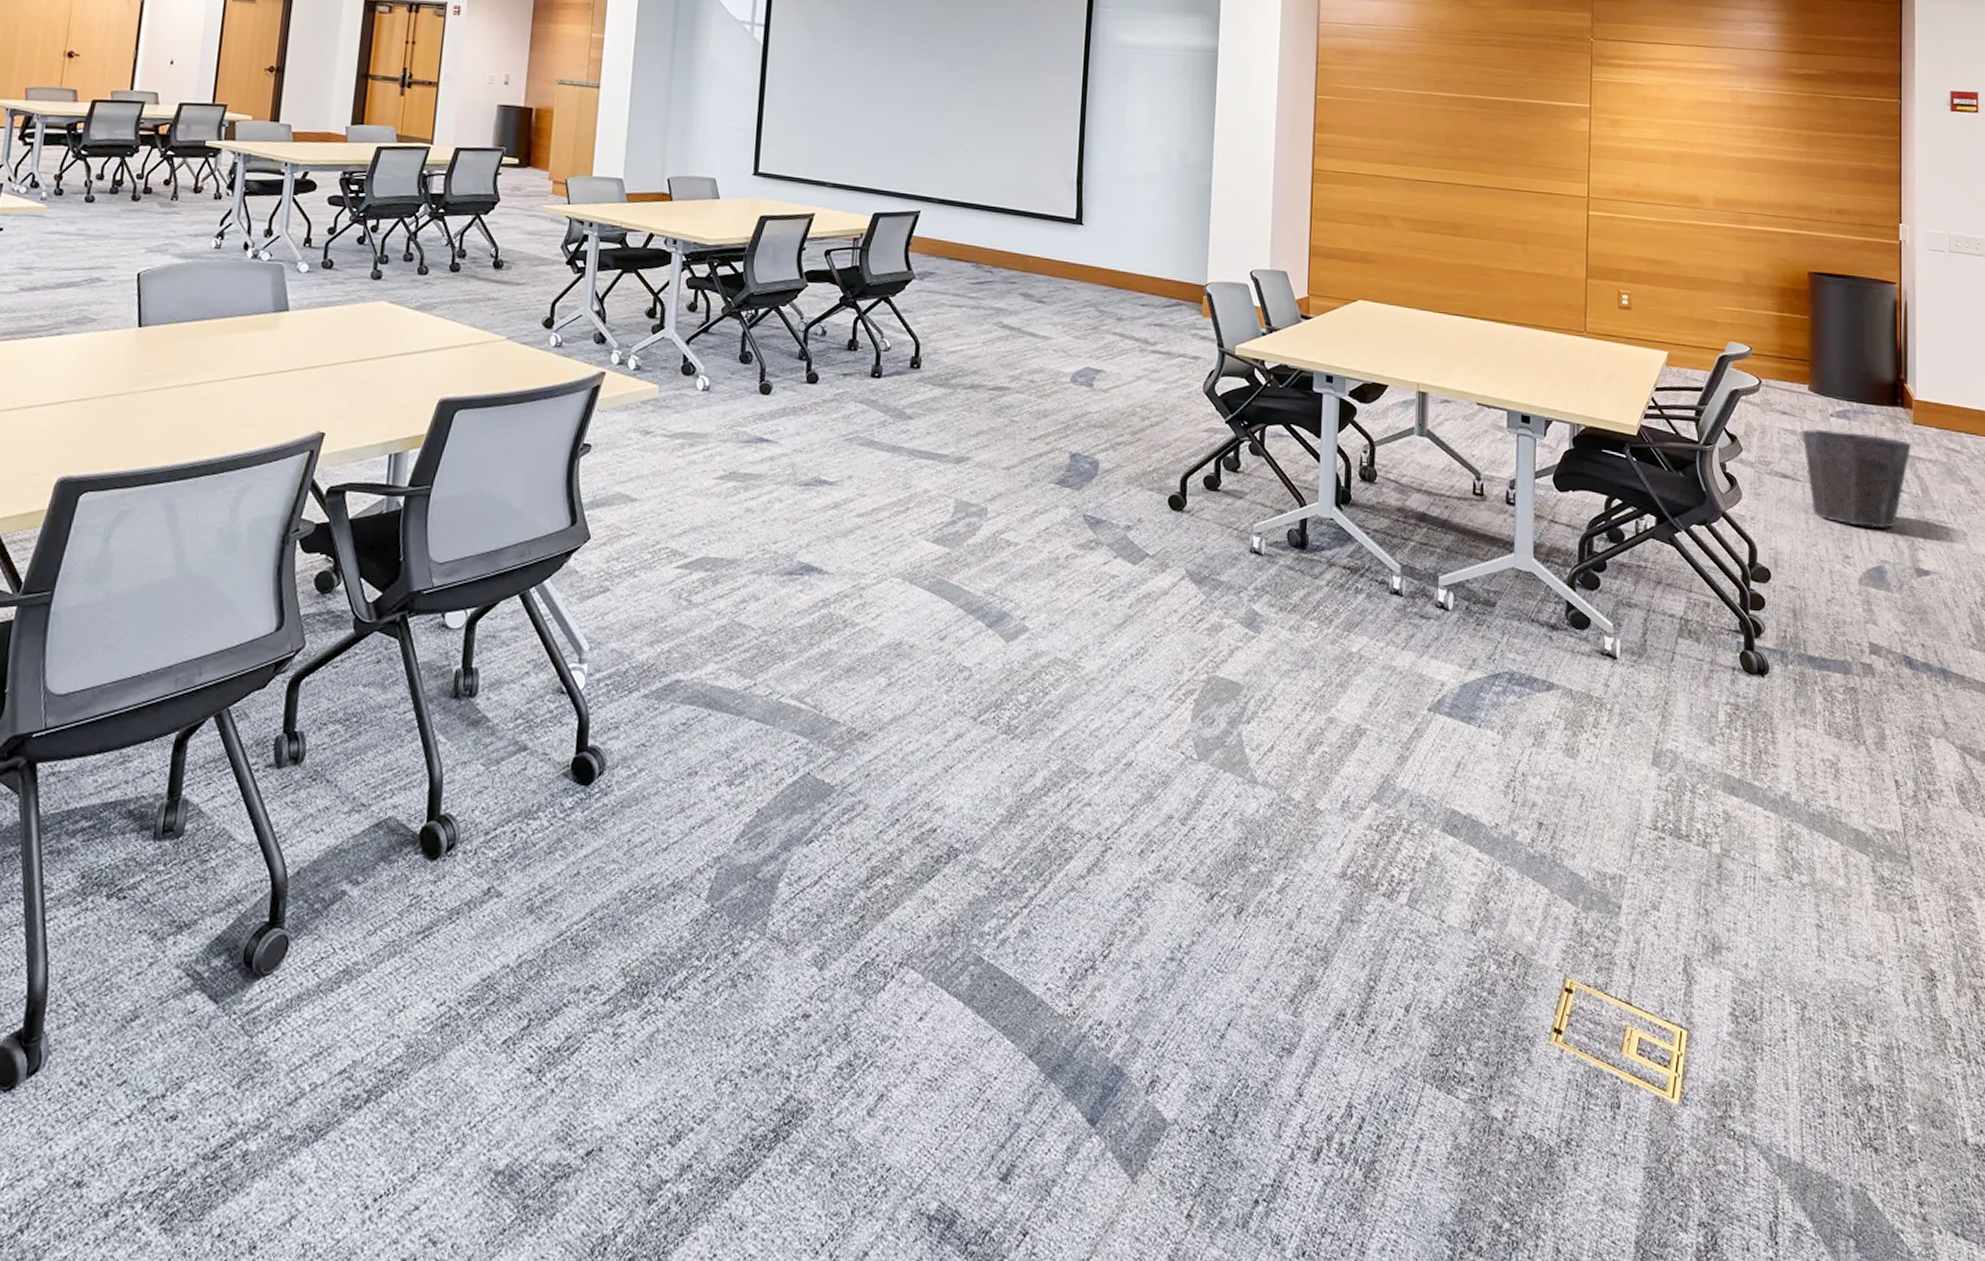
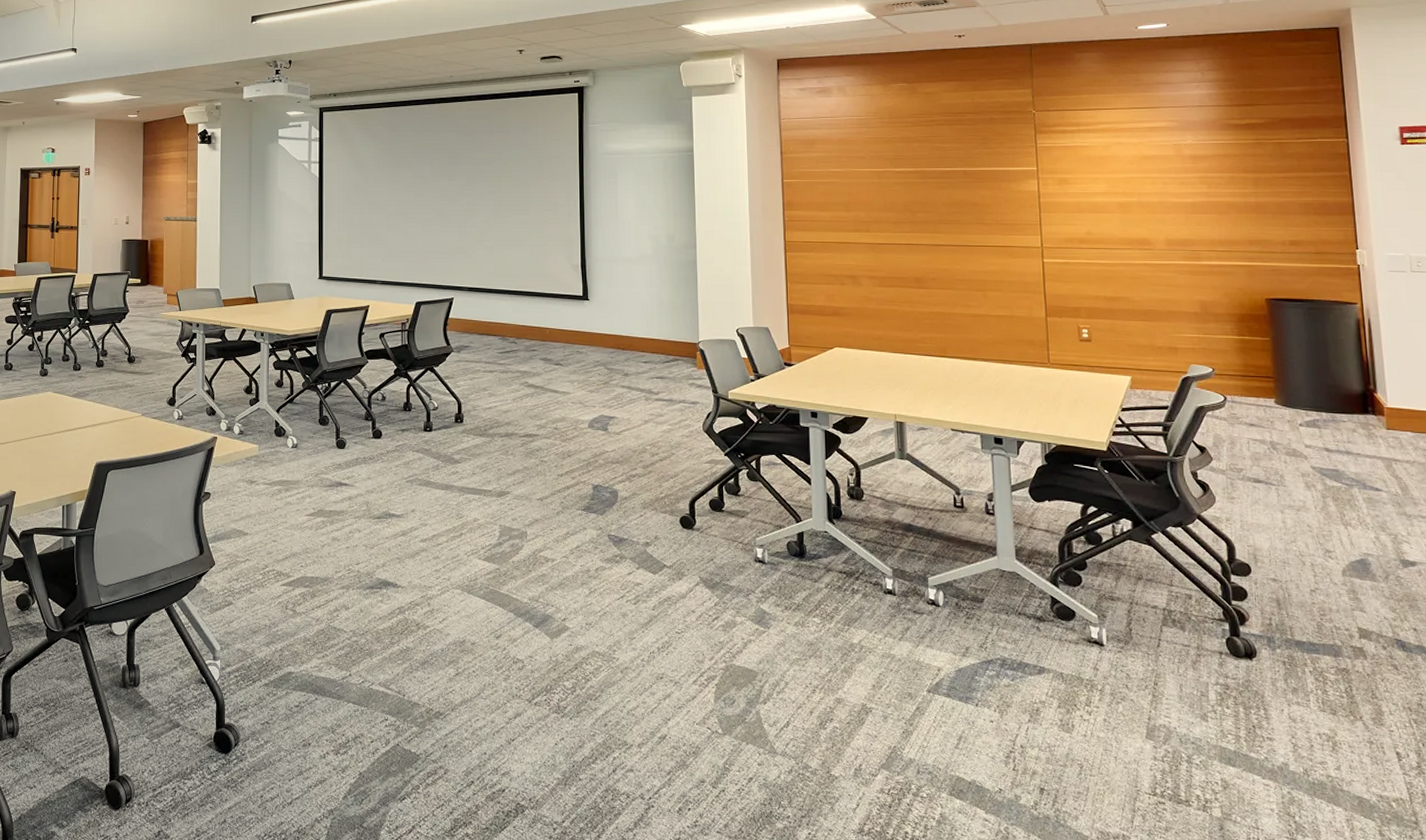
waste bin: present [1802,429,1912,528] -> none [1272,438,1387,524]

